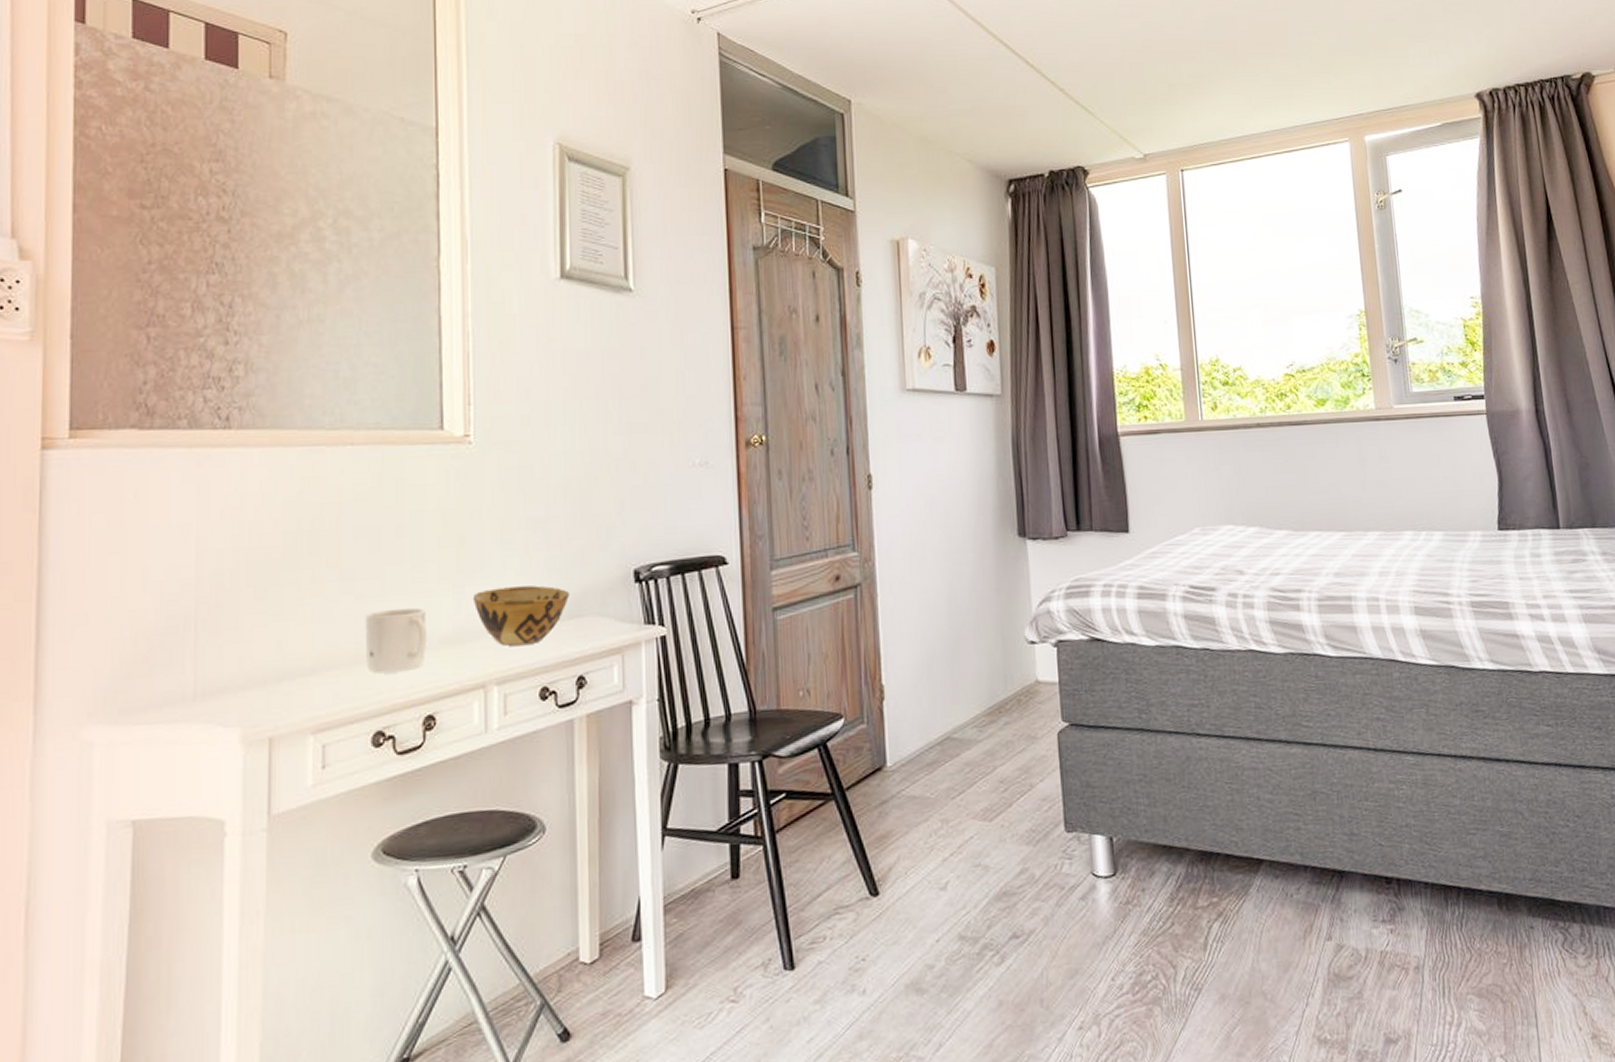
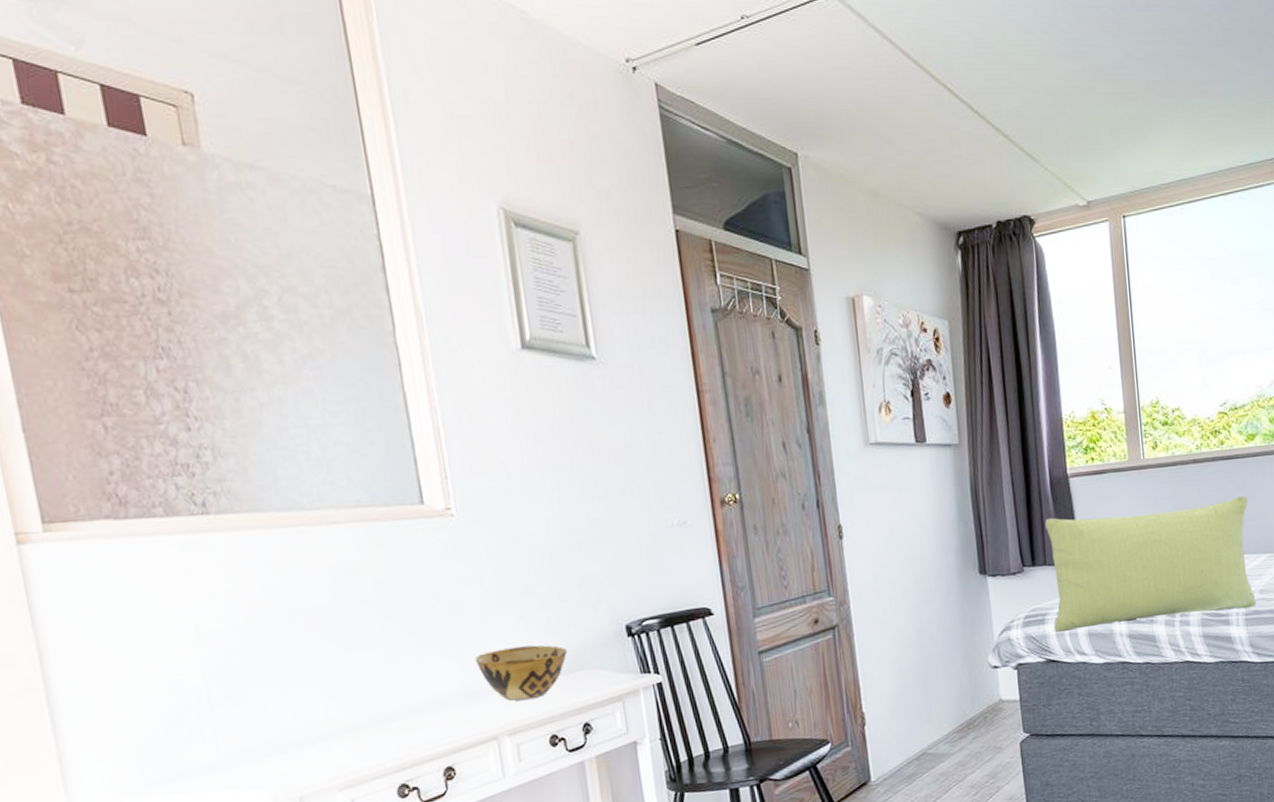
mug: present [364,607,428,674] -> none [373,672,438,734]
pillow: none [1092,466,1330,608] -> present [1045,496,1256,633]

